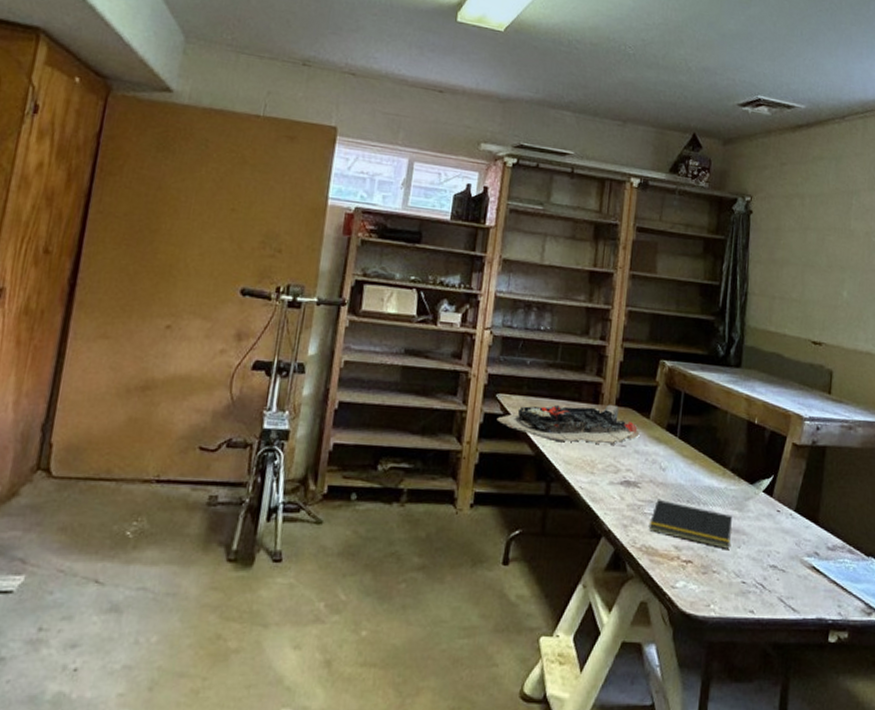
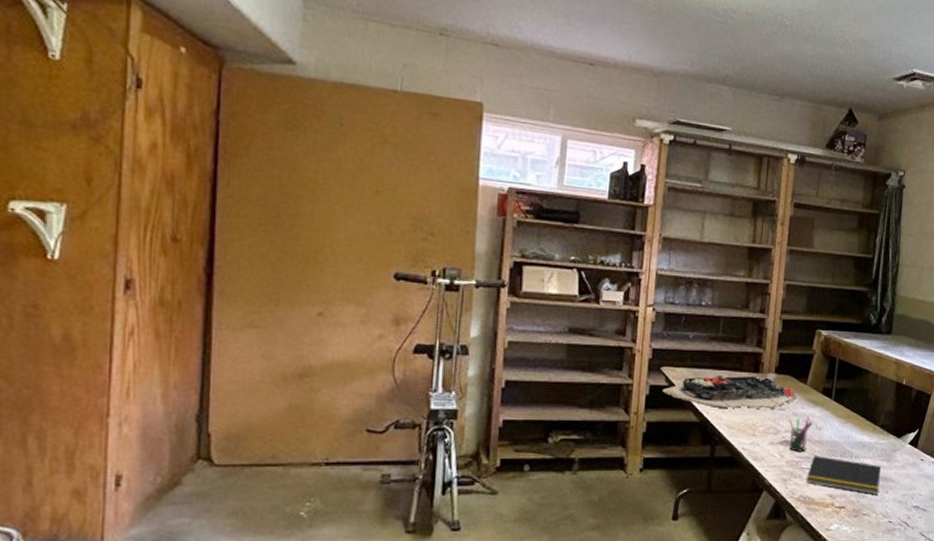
pen holder: none [629,455,656,496] -> present [788,416,813,453]

